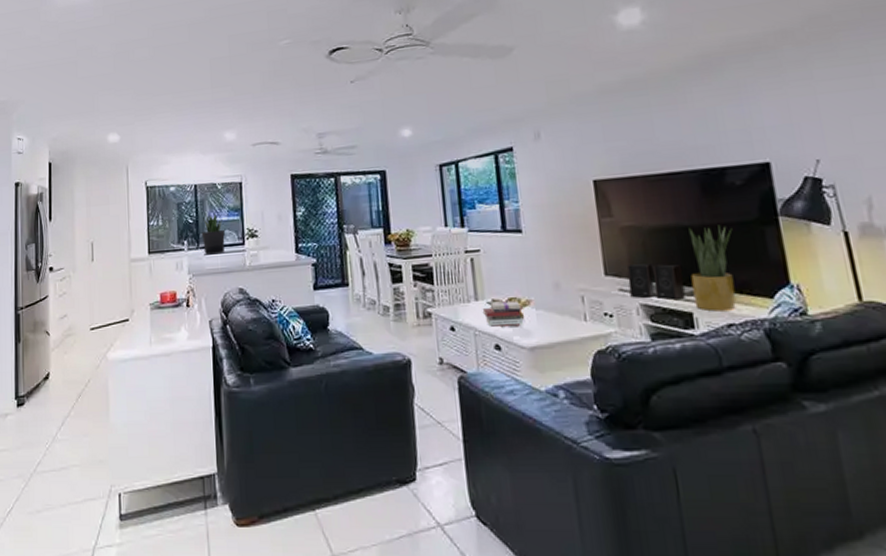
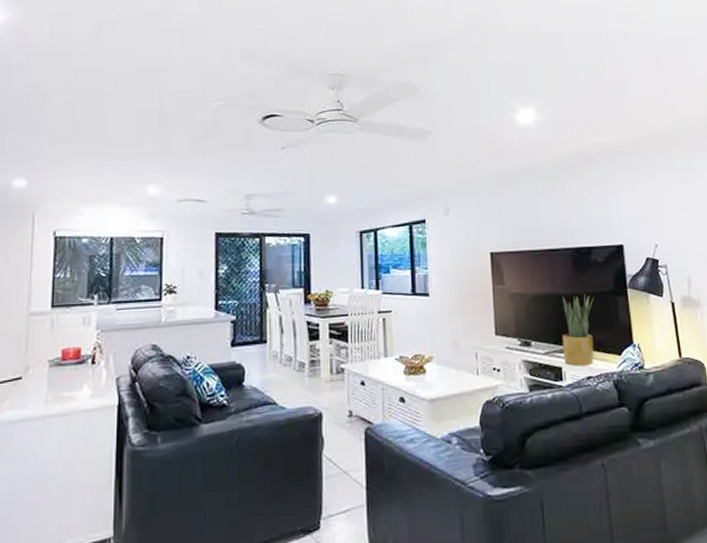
planter: present [201,213,225,255] -> none [115,268,140,310]
books: present [482,300,524,327] -> none [390,357,426,381]
speaker: present [627,263,685,301] -> none [513,325,557,357]

